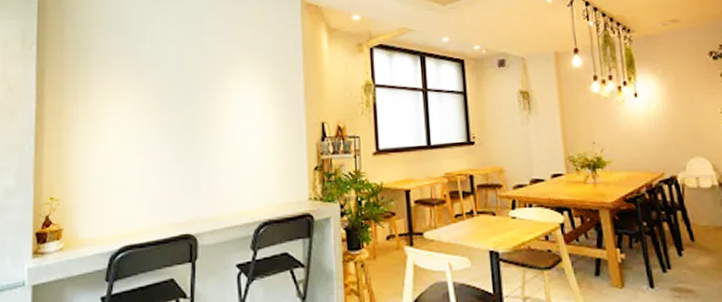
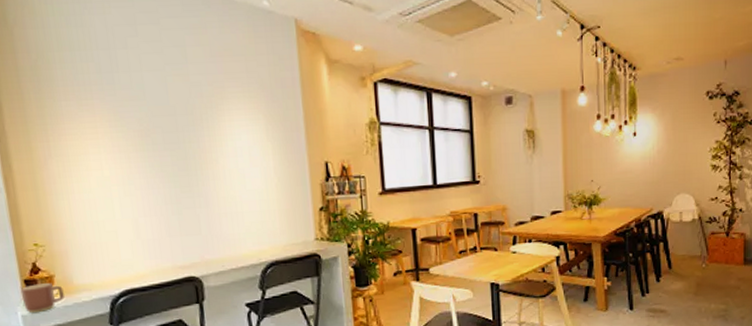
mug: none [31,236,69,266] -> present [21,283,64,313]

